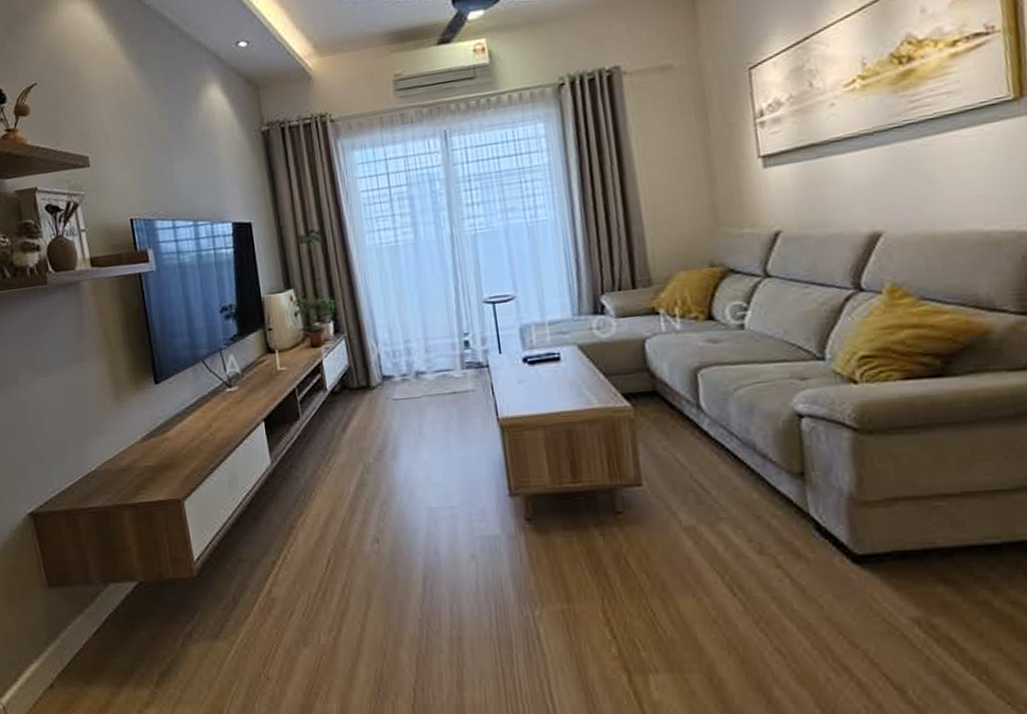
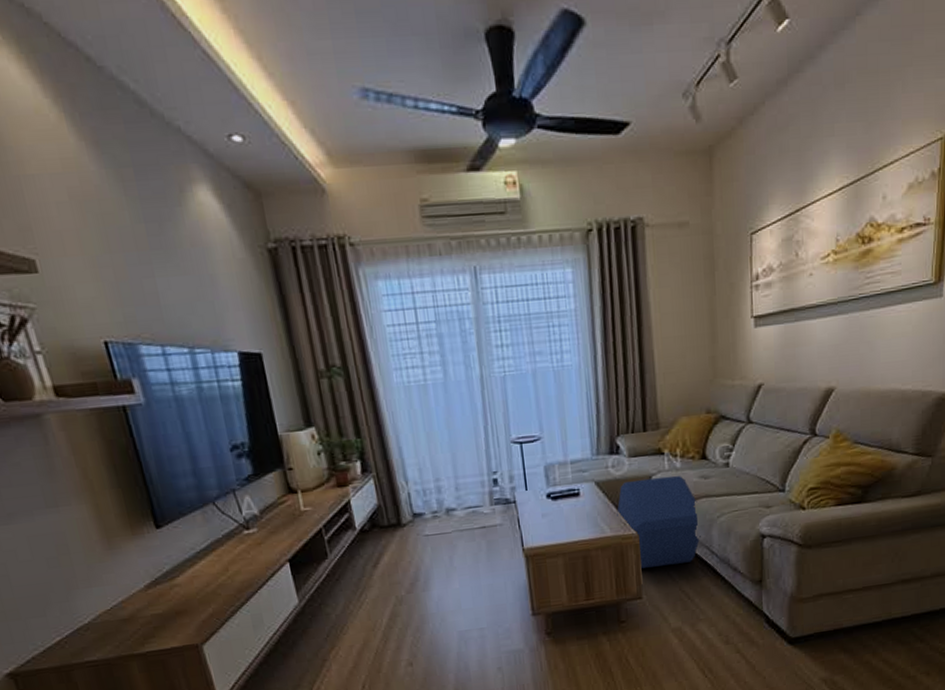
pouf: none [605,339,714,448] -> present [617,475,701,568]

